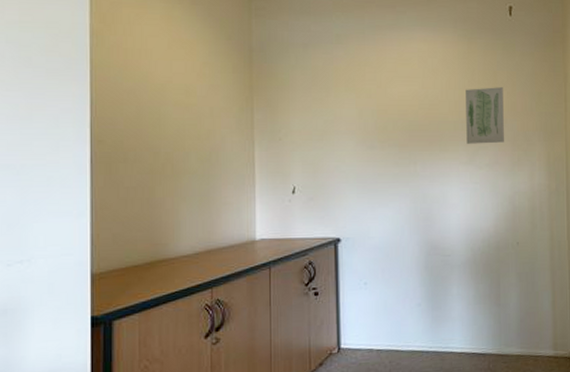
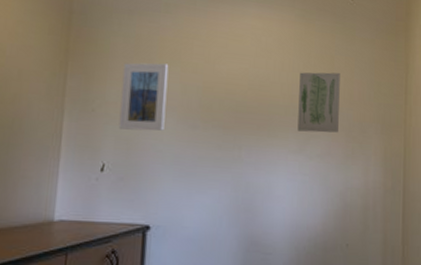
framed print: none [304,91,345,154] -> present [118,62,169,131]

